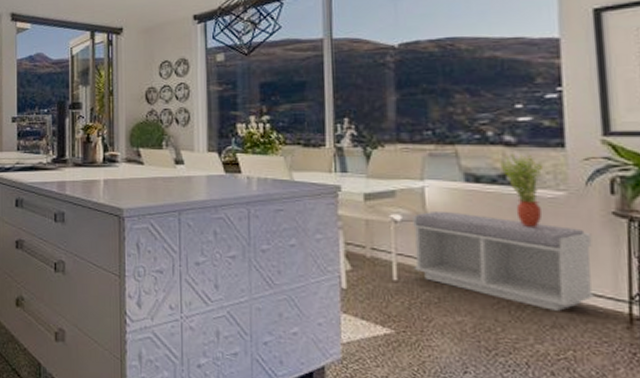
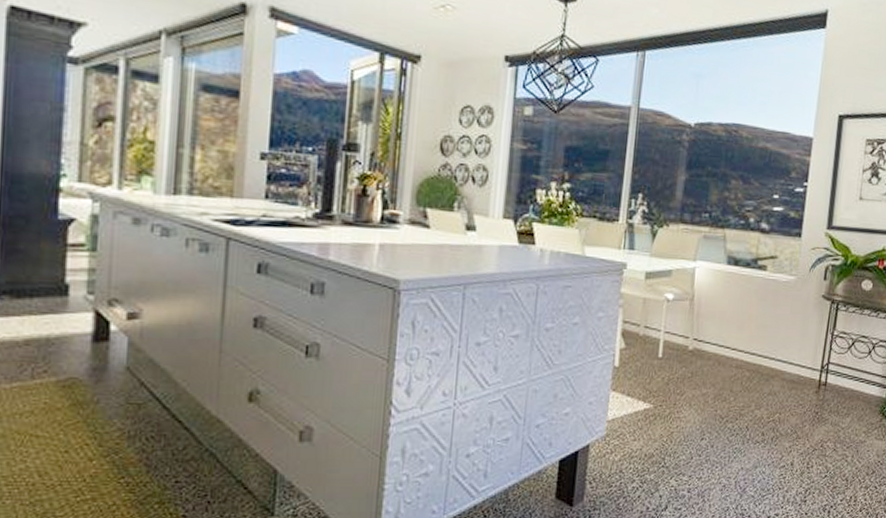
bench: present [413,212,594,311] -> none [676,291,806,380]
potted plant: present [500,154,544,227] -> none [755,240,785,307]

